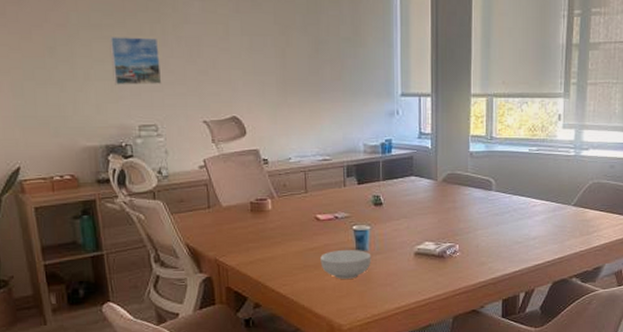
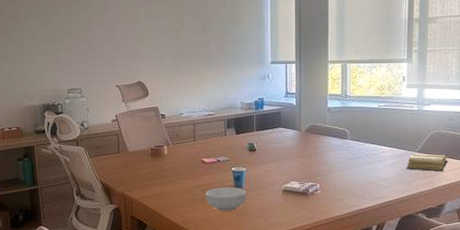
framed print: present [109,37,162,85] -> none [48,22,86,59]
diary: none [559,207,608,229] -> present [406,153,448,172]

